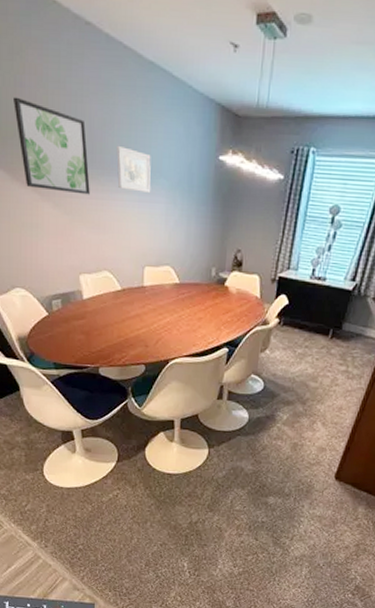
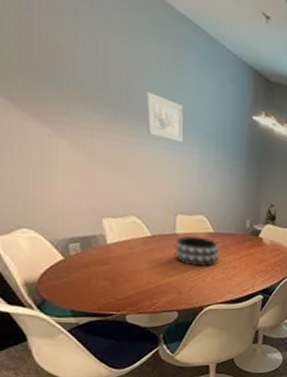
wall art: present [14,97,90,195] -> none [18,19,115,137]
decorative bowl: none [141,287,184,319] -> present [173,235,219,267]

